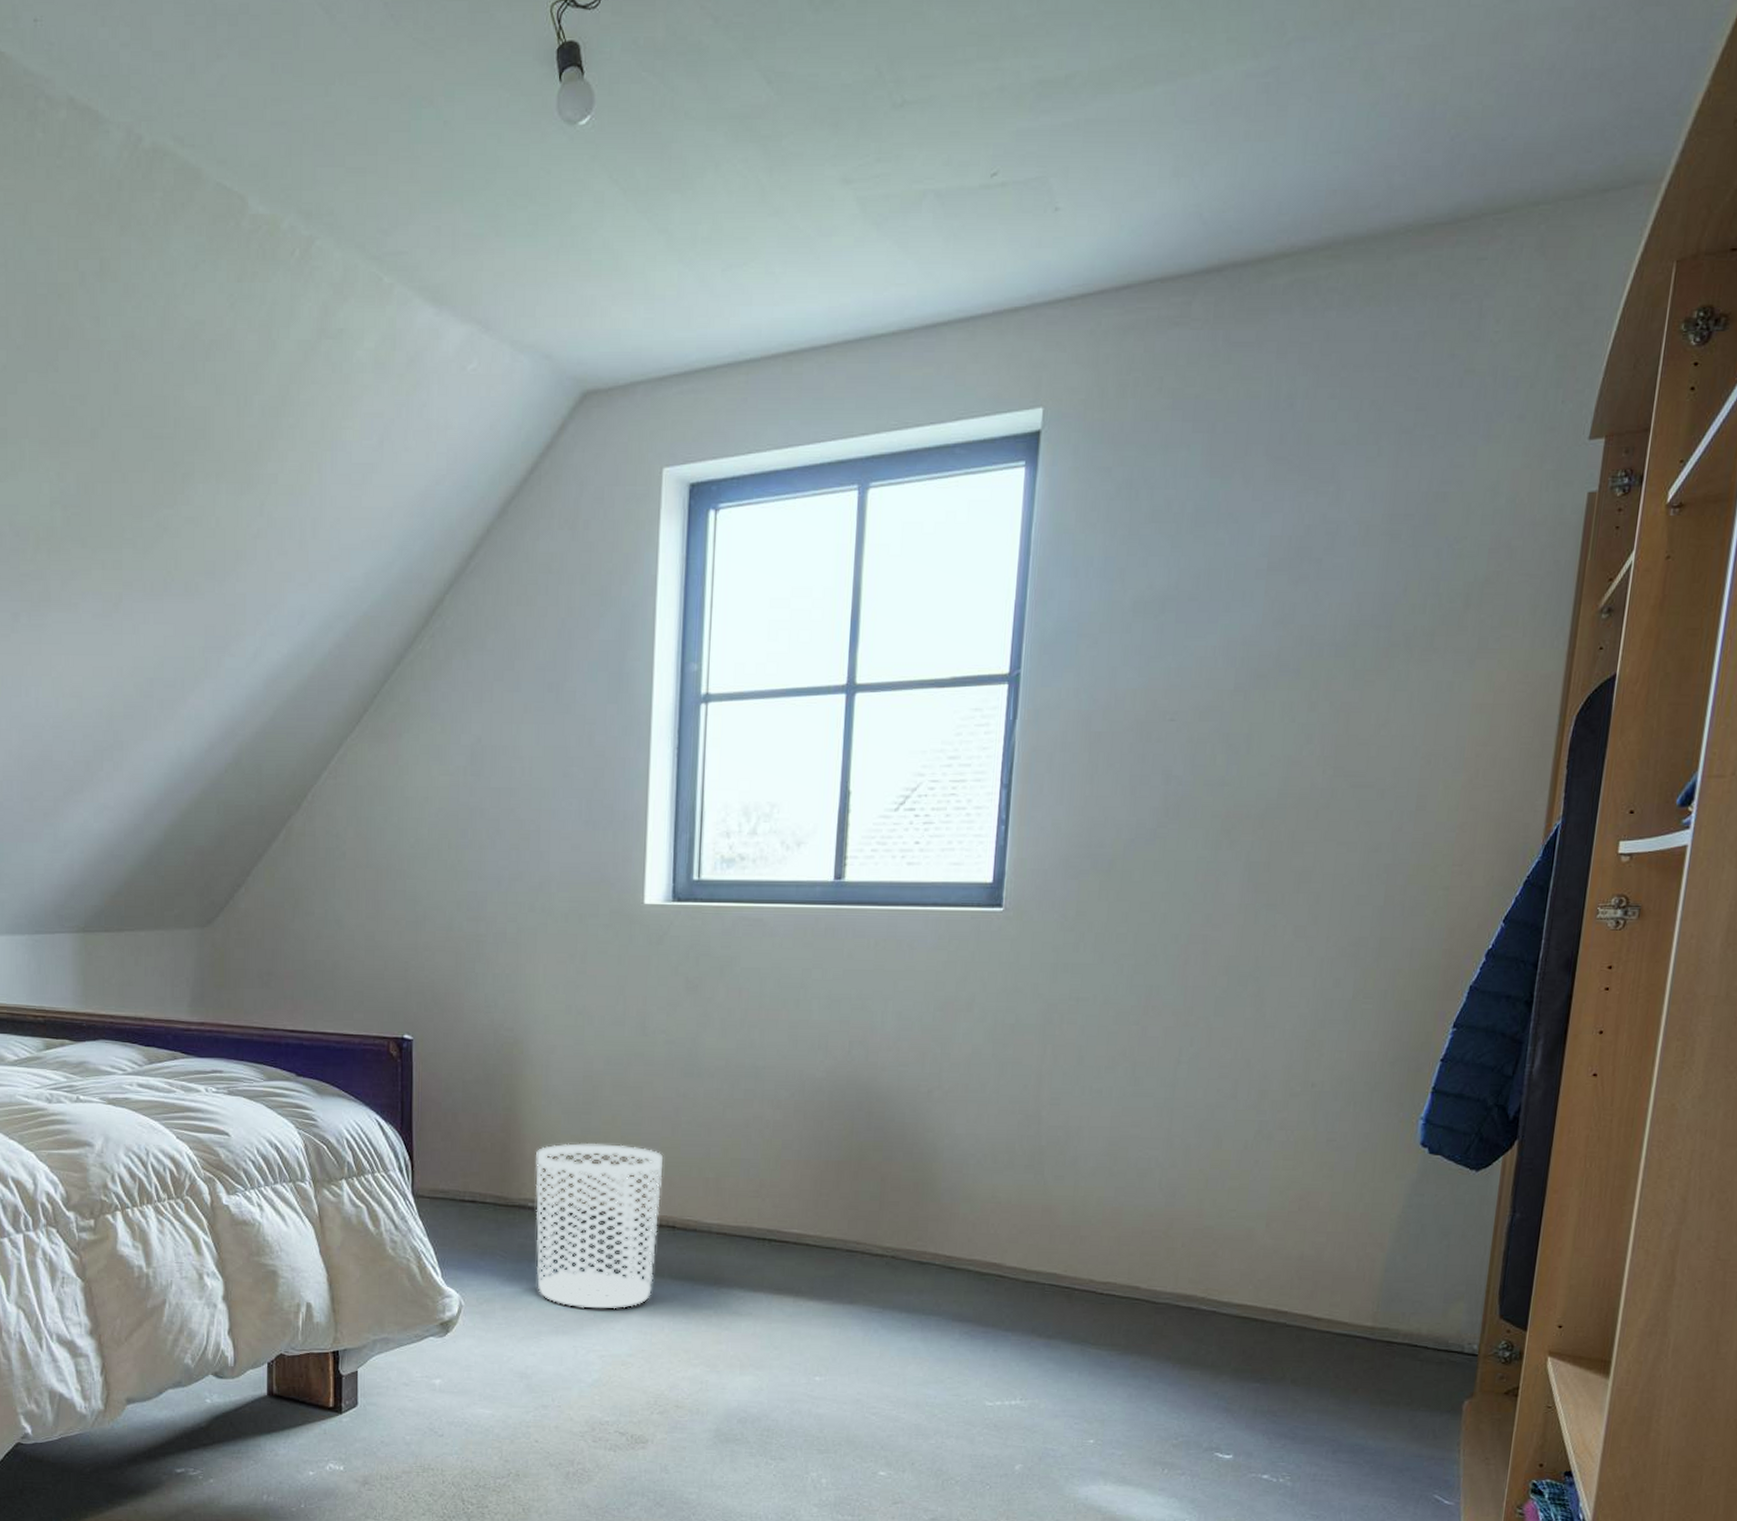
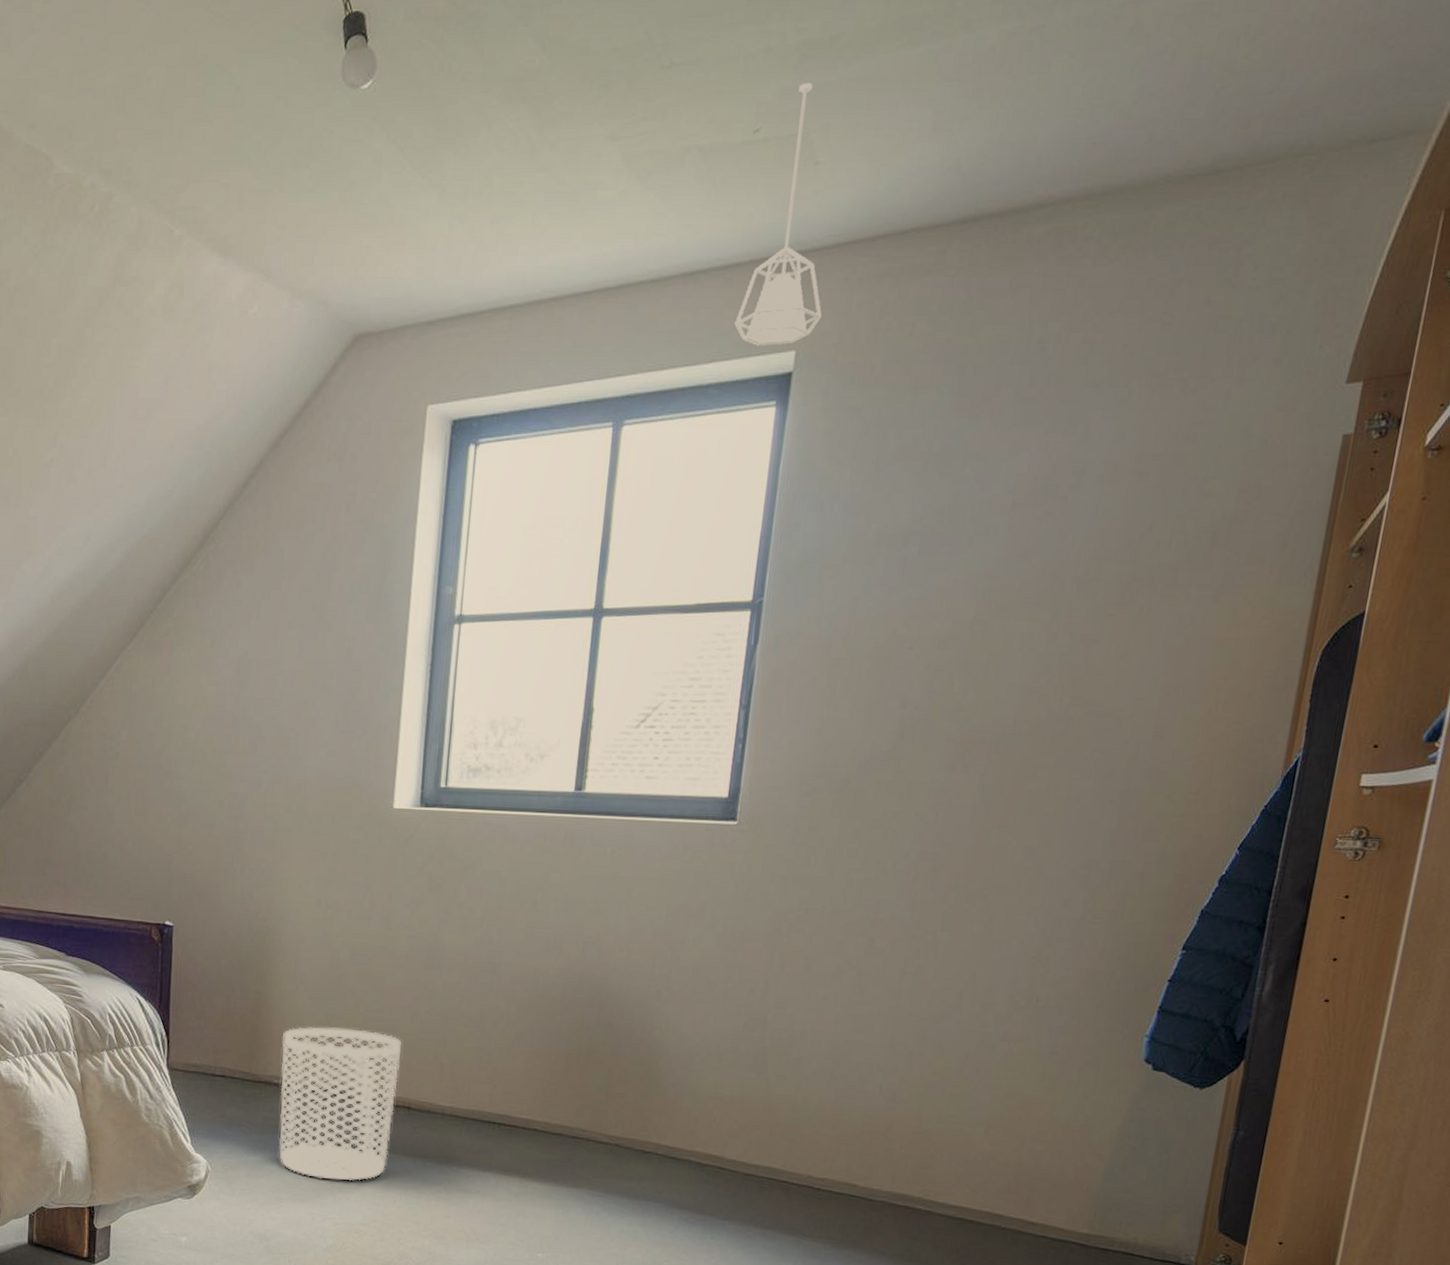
pendant lamp: none [979,123,1069,403] -> present [734,82,823,346]

